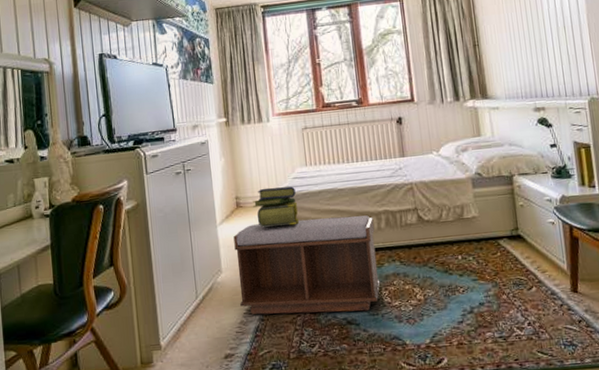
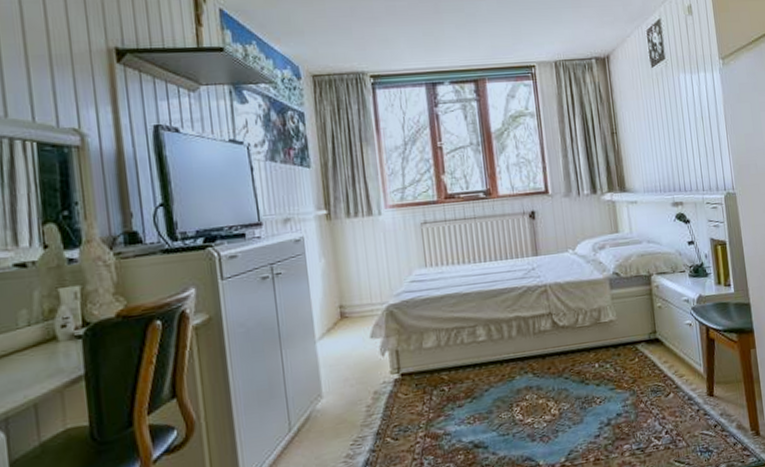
bench: present [233,215,381,315] -> none [337,323,512,446]
stack of books: present [253,186,299,227] -> none [361,291,417,341]

